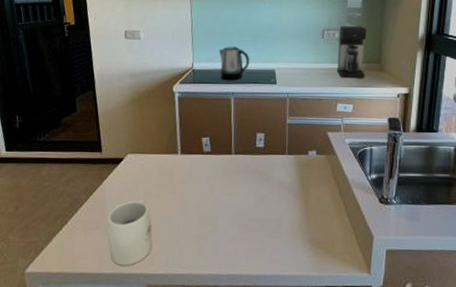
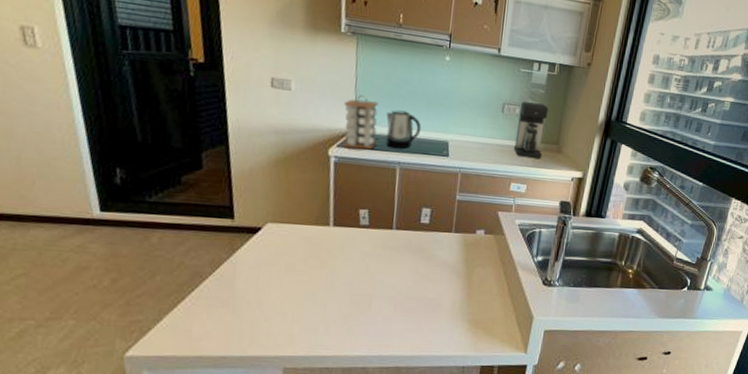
mug: present [107,199,153,266] -> none [236,274,294,348]
spice rack: none [182,36,213,84] -> present [343,94,379,150]

